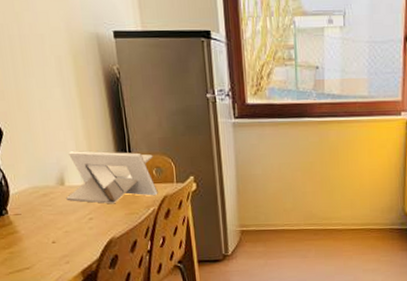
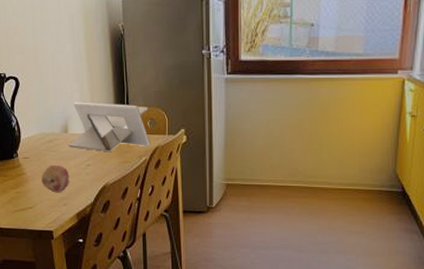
fruit: none [37,221,71,251] -> present [41,165,70,193]

